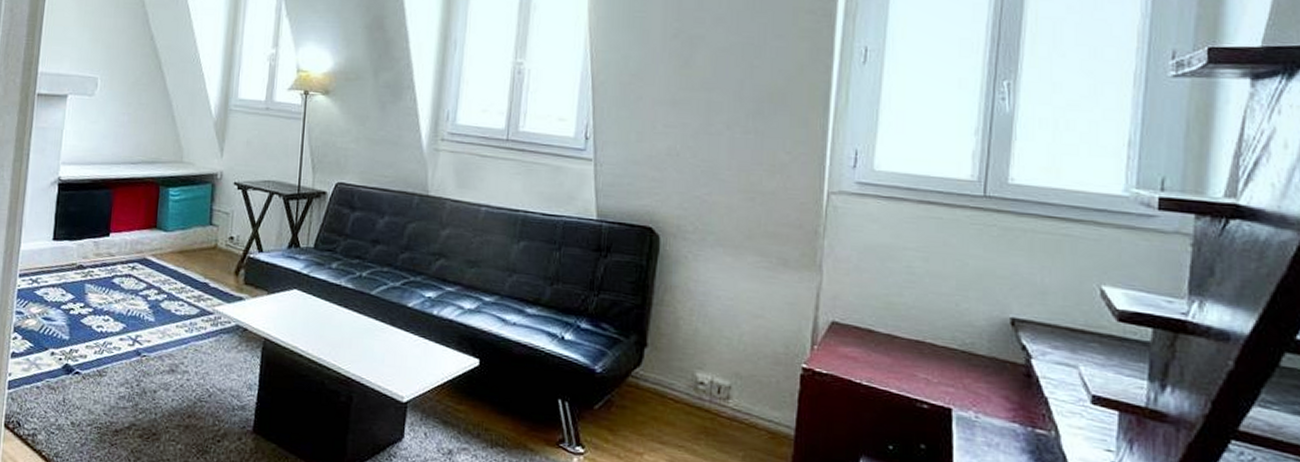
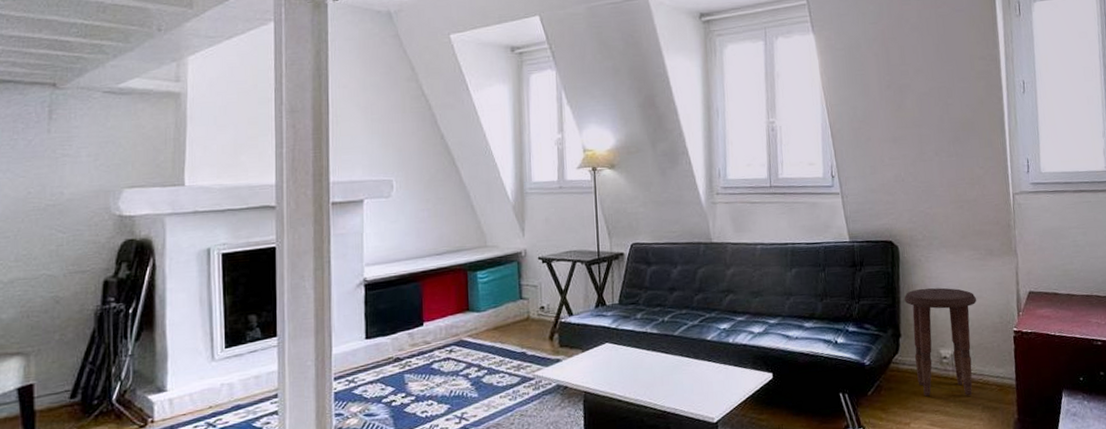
side table: none [657,292,755,437] -> present [904,287,976,397]

